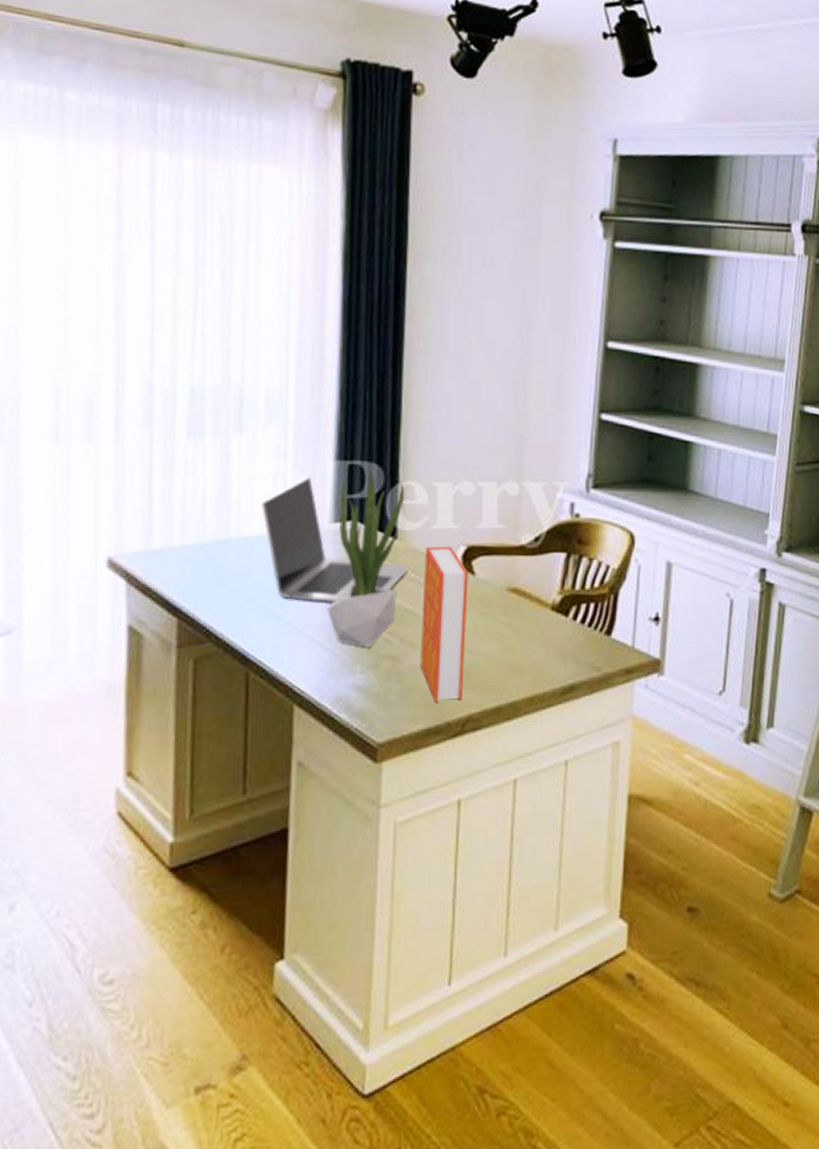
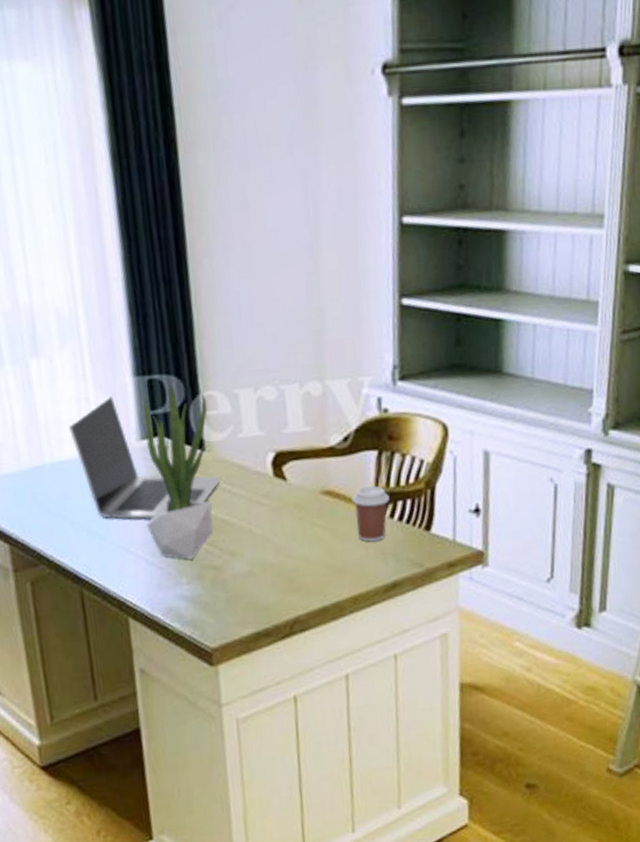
book: present [420,546,468,702] -> none [234,453,288,607]
coffee cup: none [537,587,574,643] -> present [351,486,390,542]

